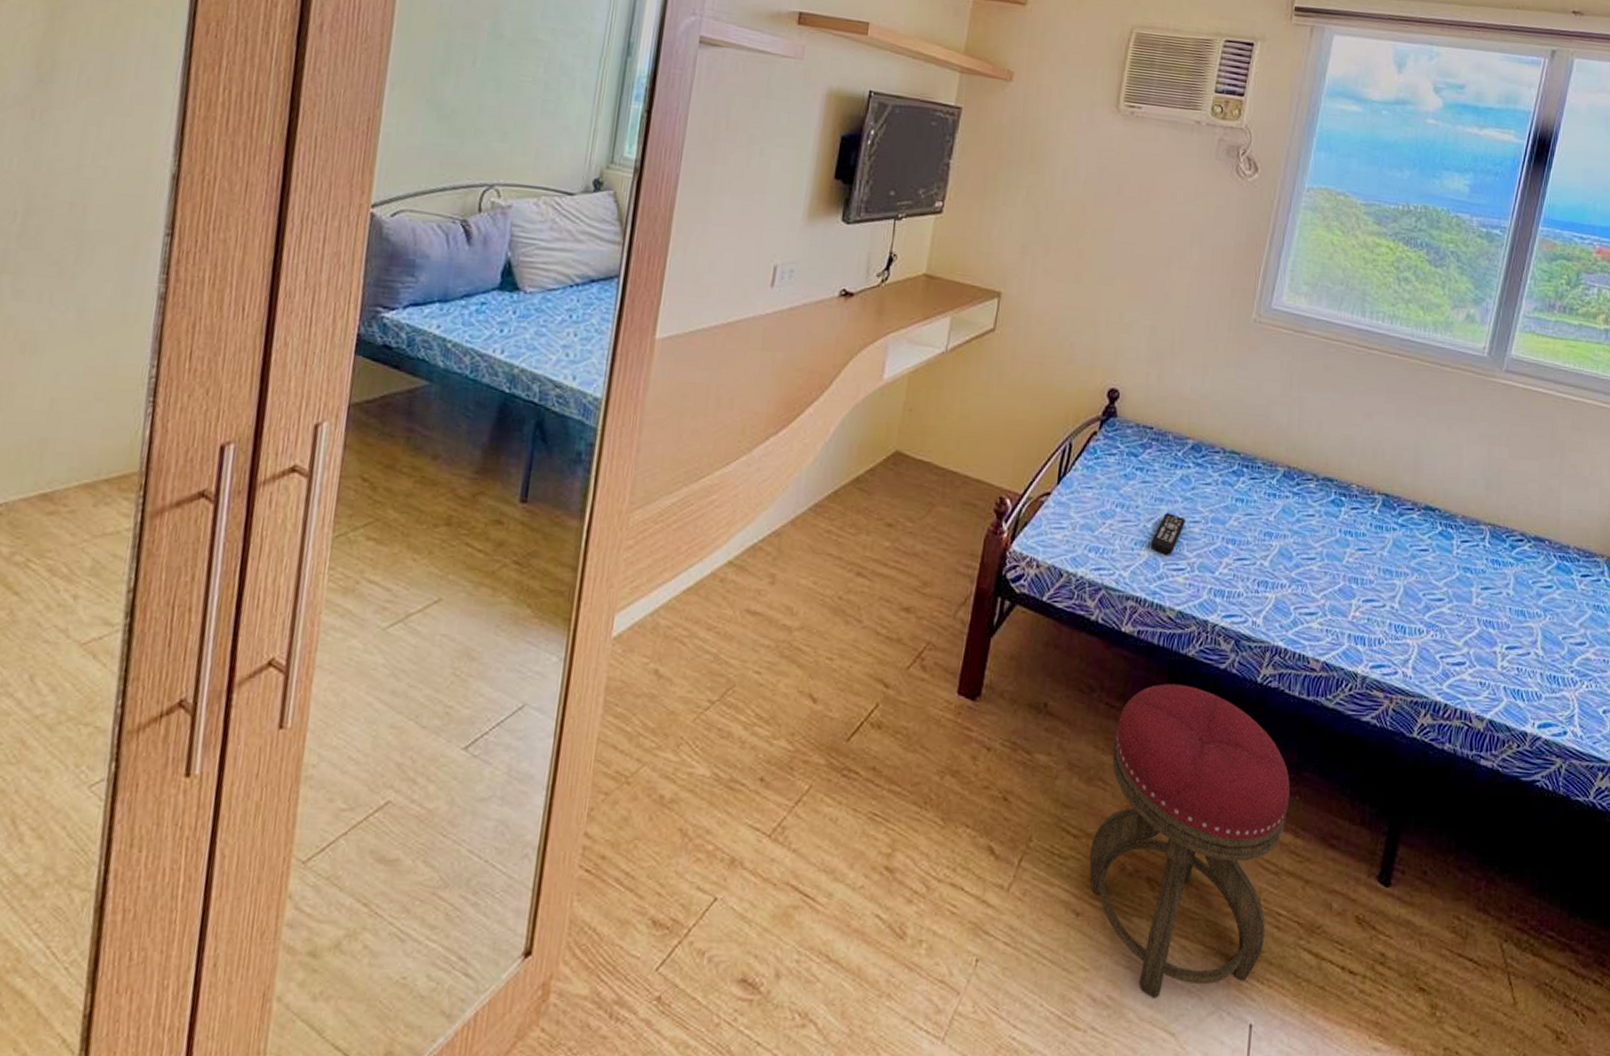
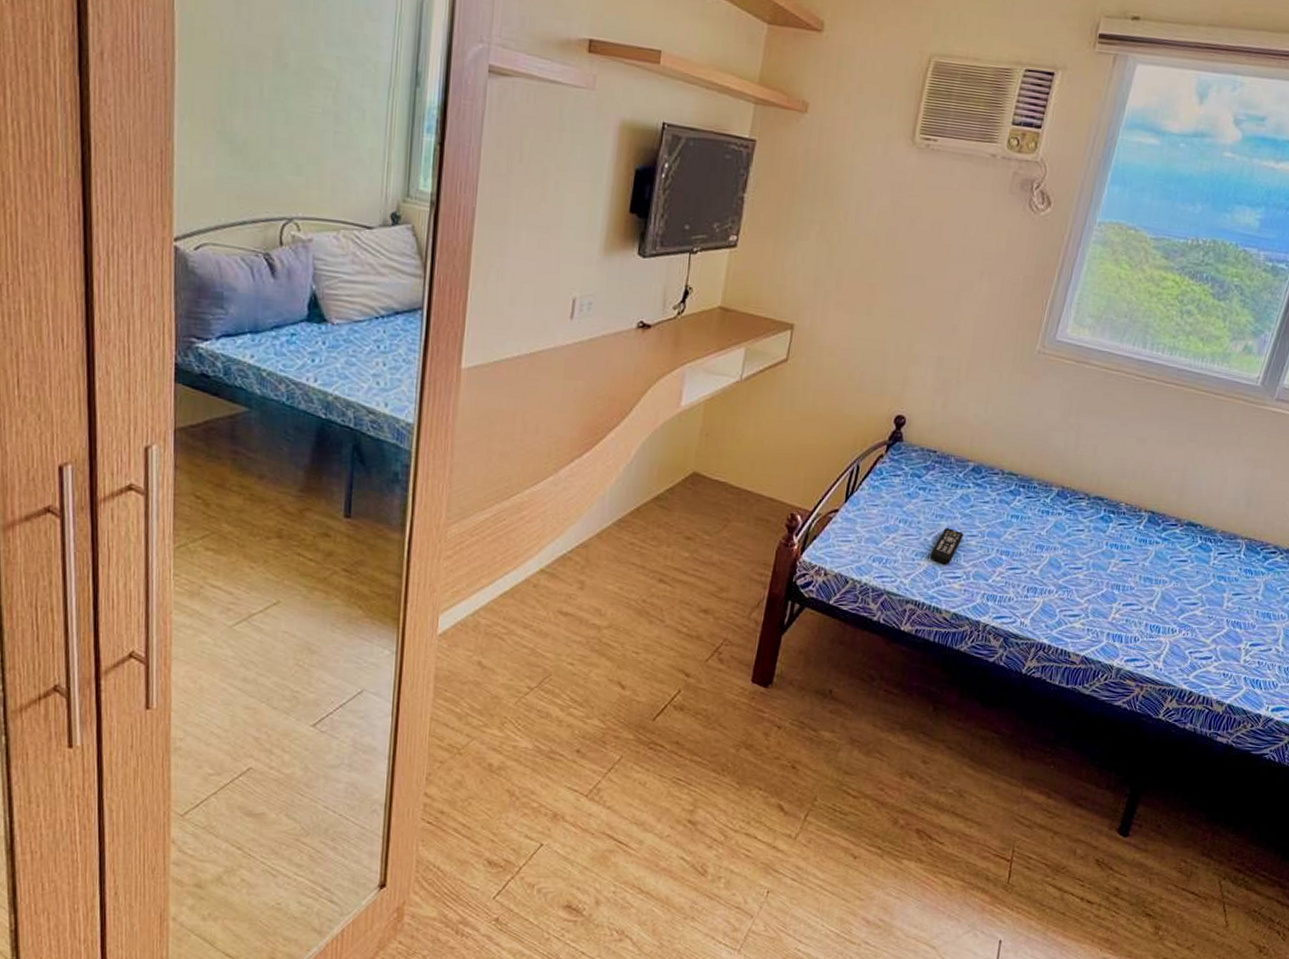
stool: present [1089,683,1291,999] -> none [866,674,1046,921]

